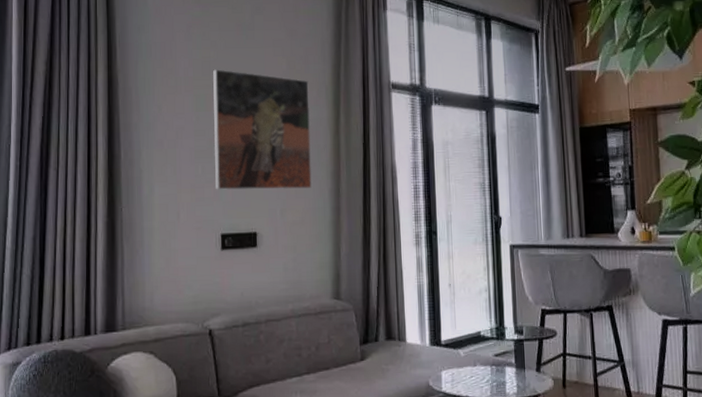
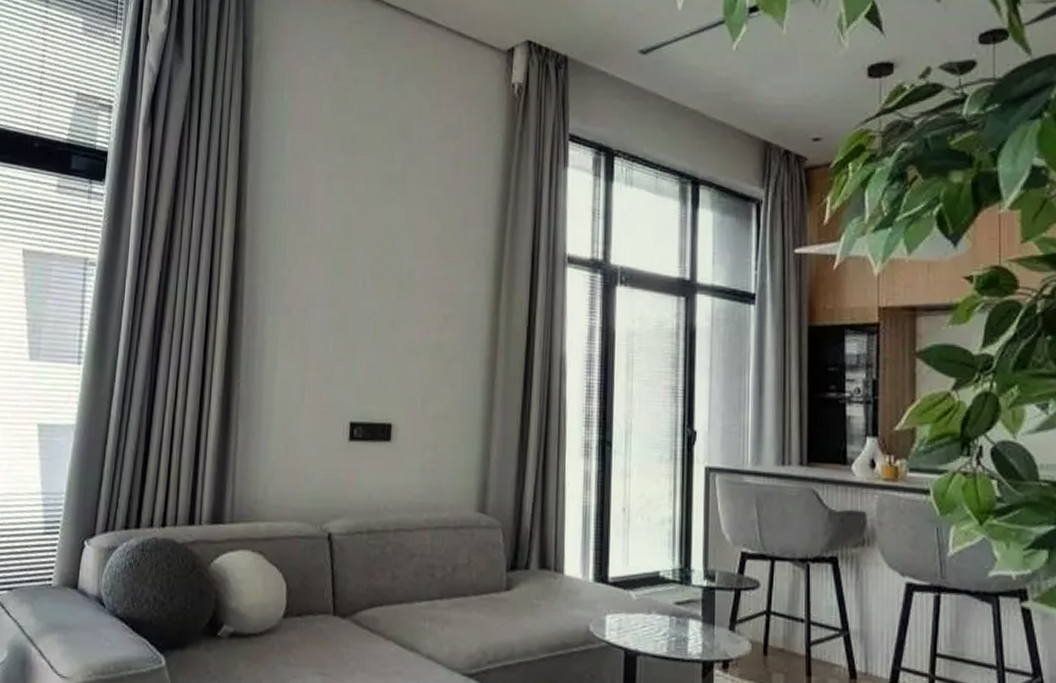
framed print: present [212,69,313,191] -> none [346,228,466,376]

